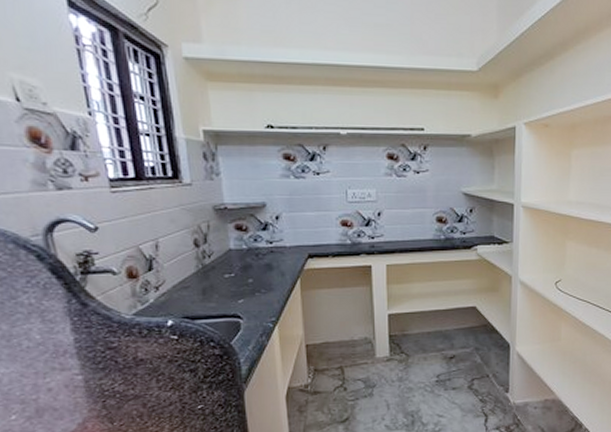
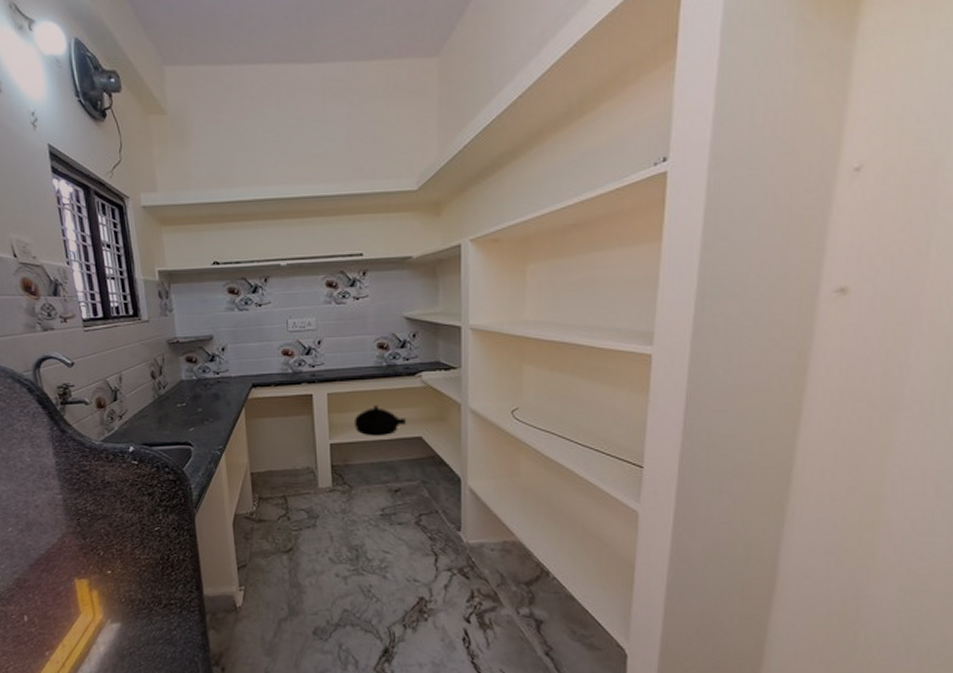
wok: none [412,276,463,305] -> present [354,404,407,435]

